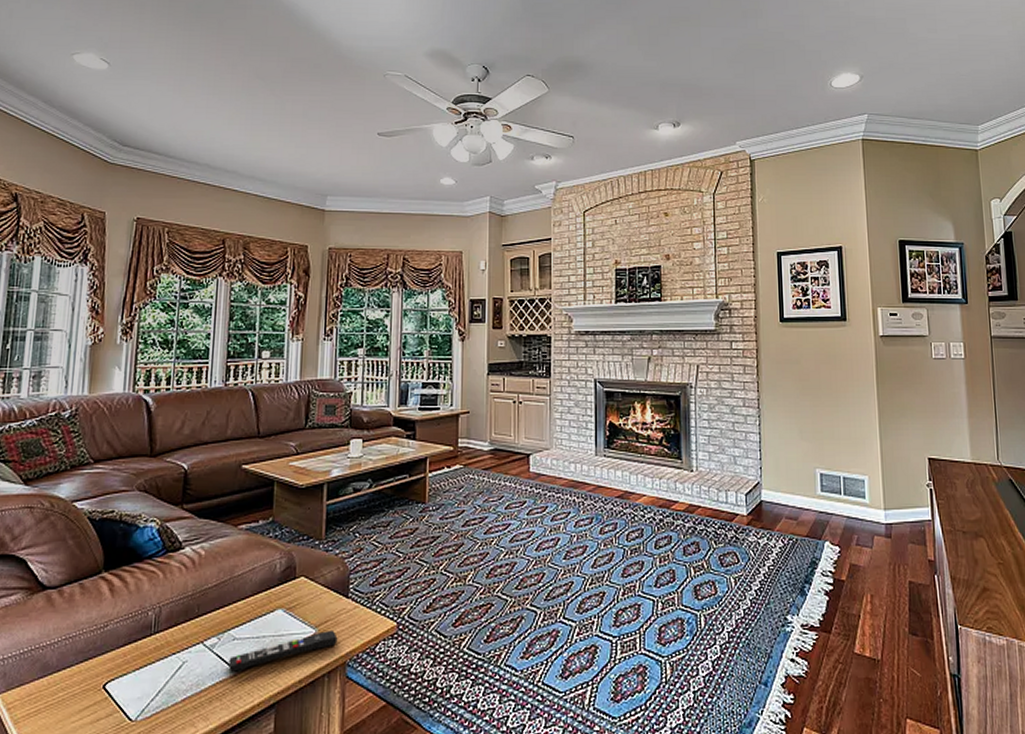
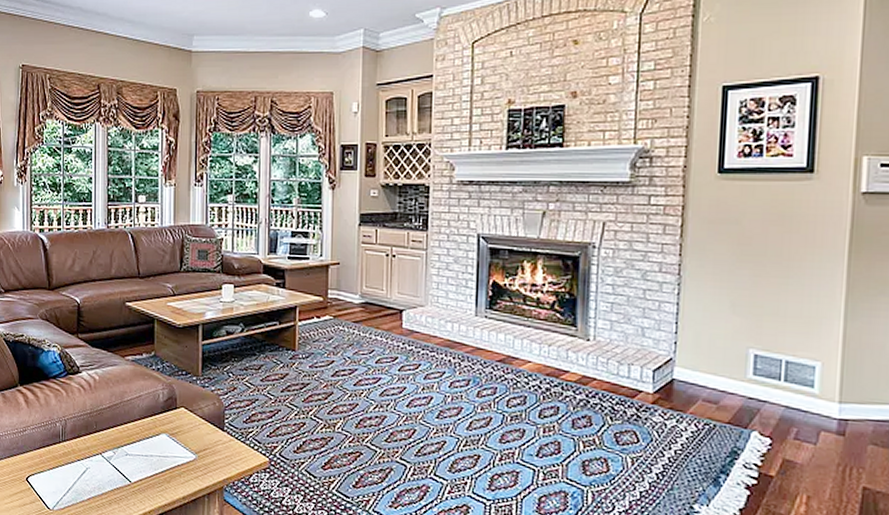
remote control: present [228,629,338,672] -> none [123,457,216,482]

